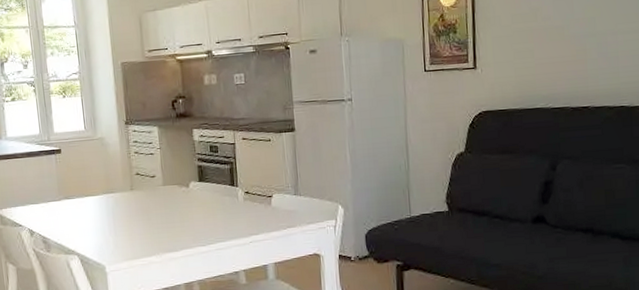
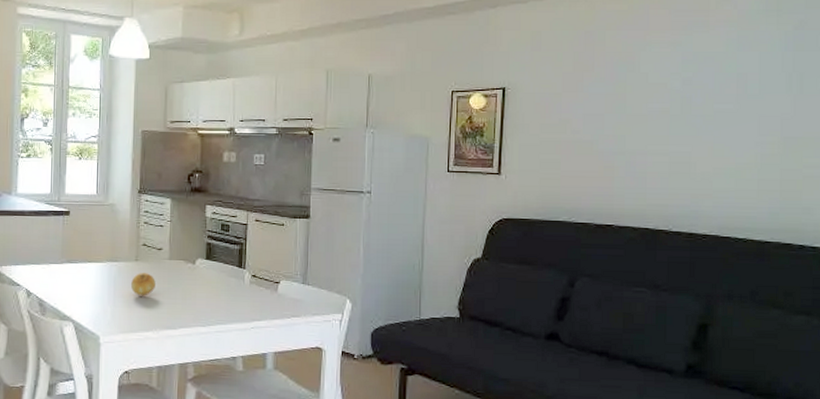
fruit: none [128,200,153,224] -> present [130,272,155,296]

